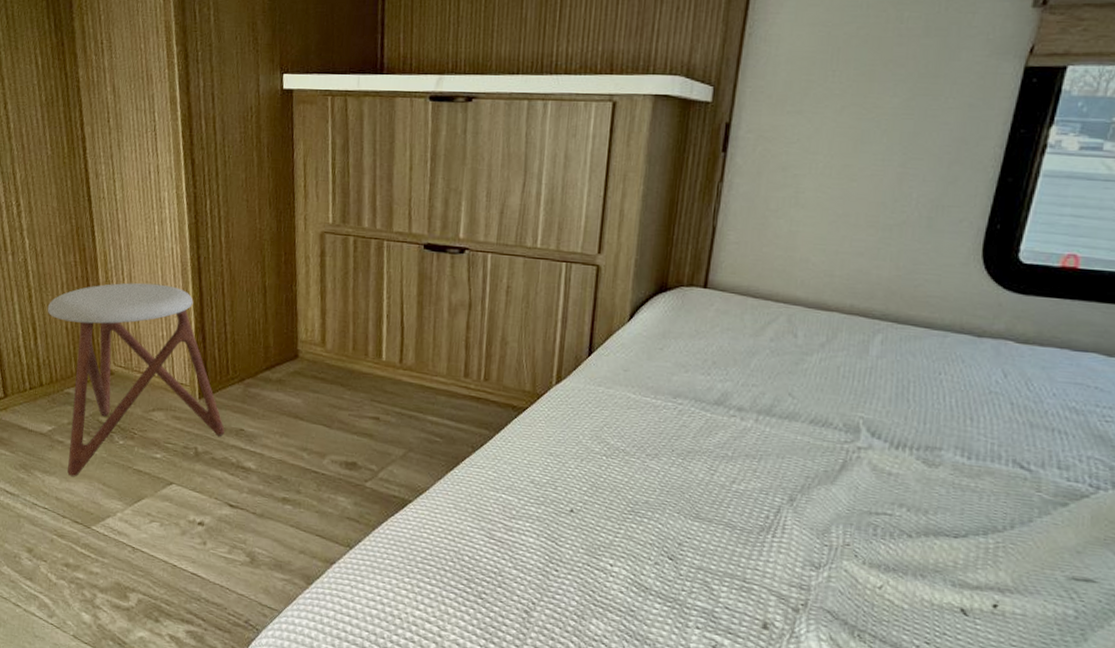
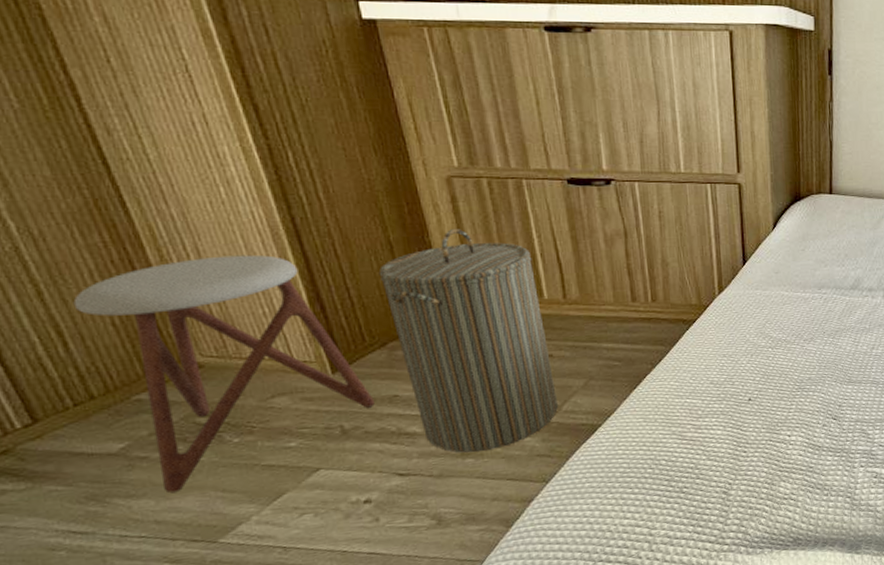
laundry hamper: none [251,281,379,502] -> present [378,229,559,453]

